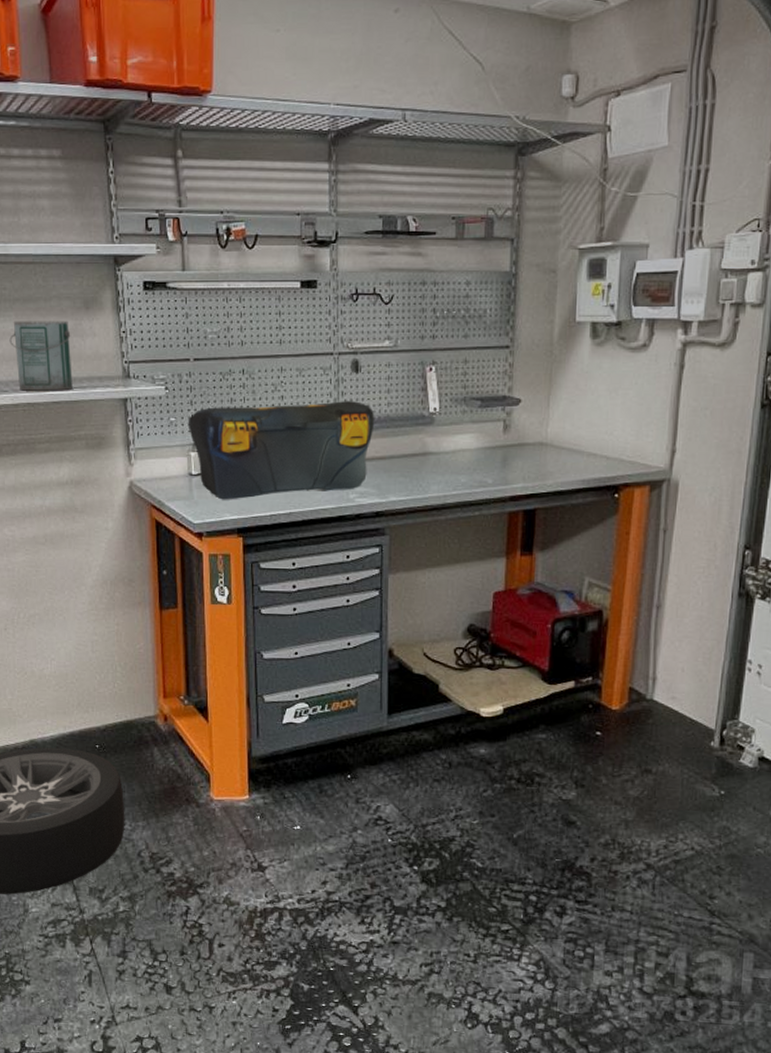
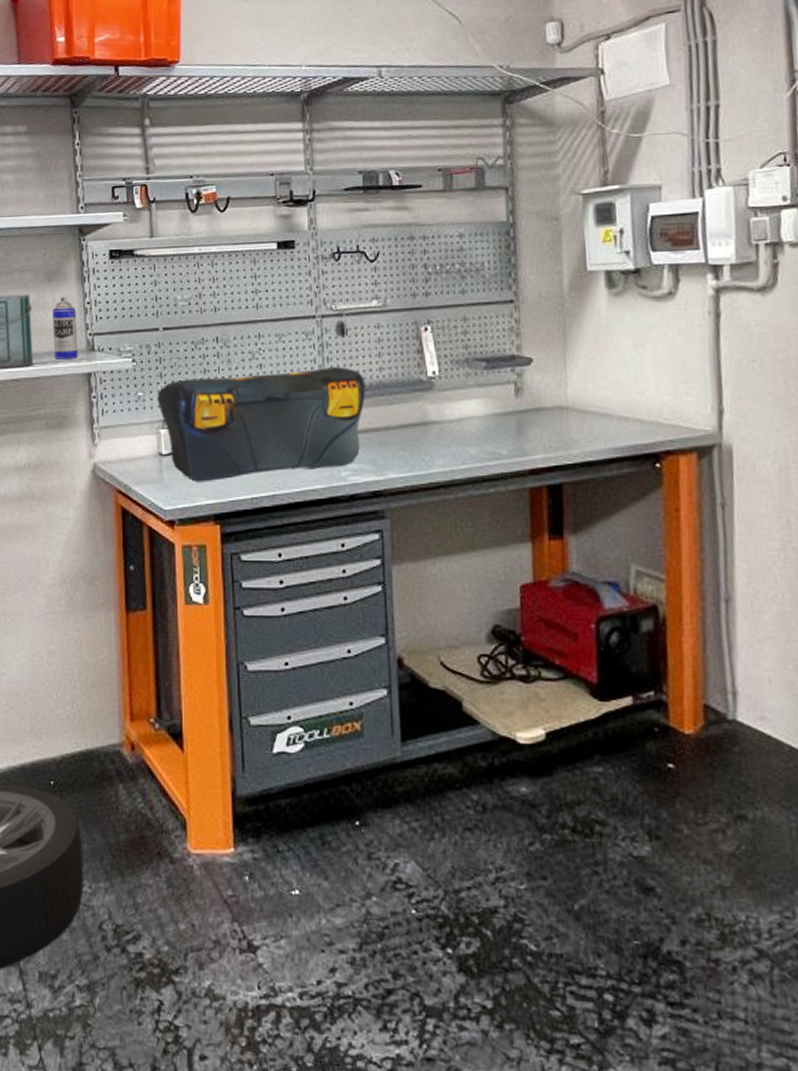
spray can: none [90,325,114,385] -> present [52,296,78,360]

